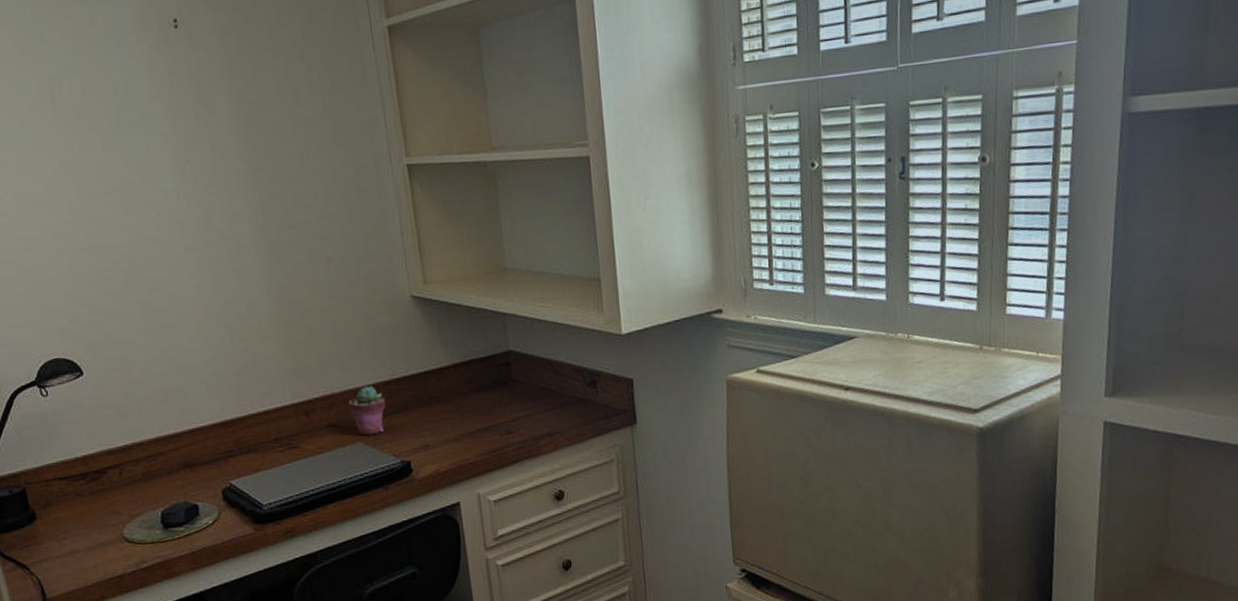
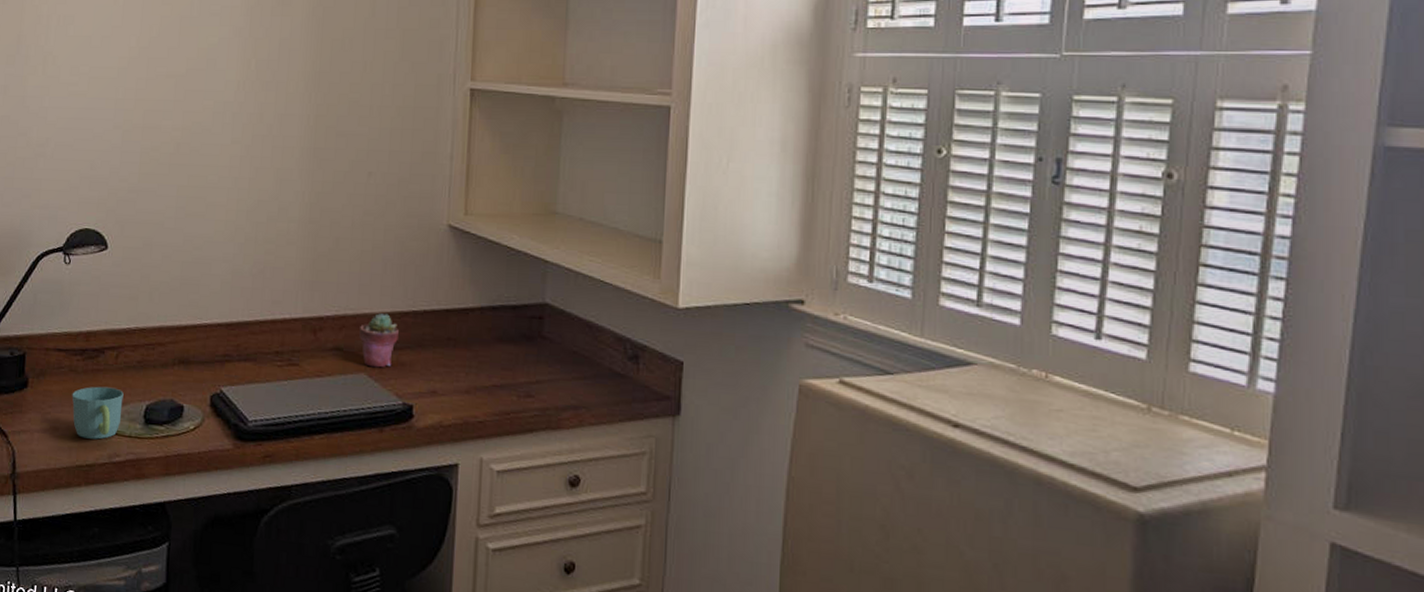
mug: none [84,502,140,554] -> present [71,386,124,439]

